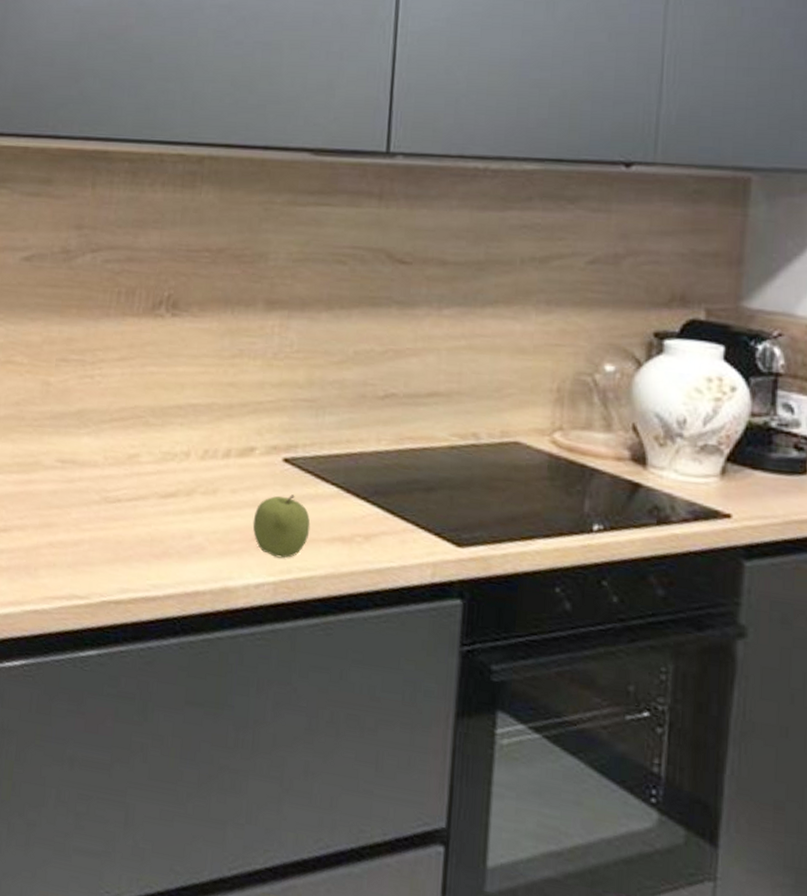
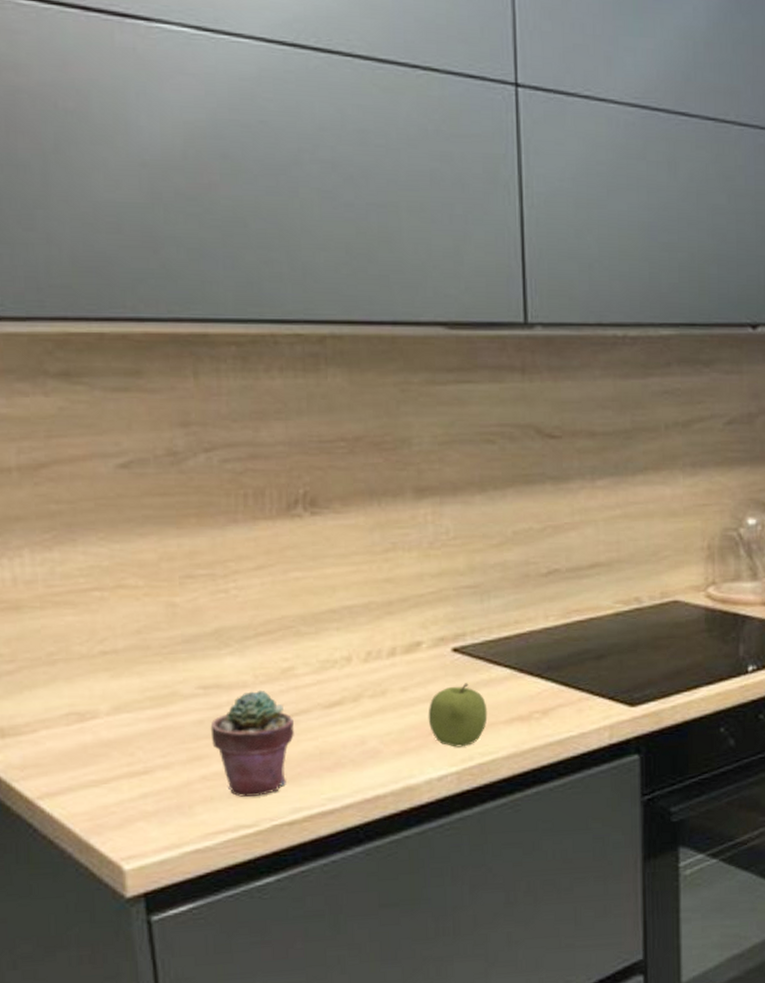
potted succulent: none [61,471,132,571] -> present [210,689,294,797]

